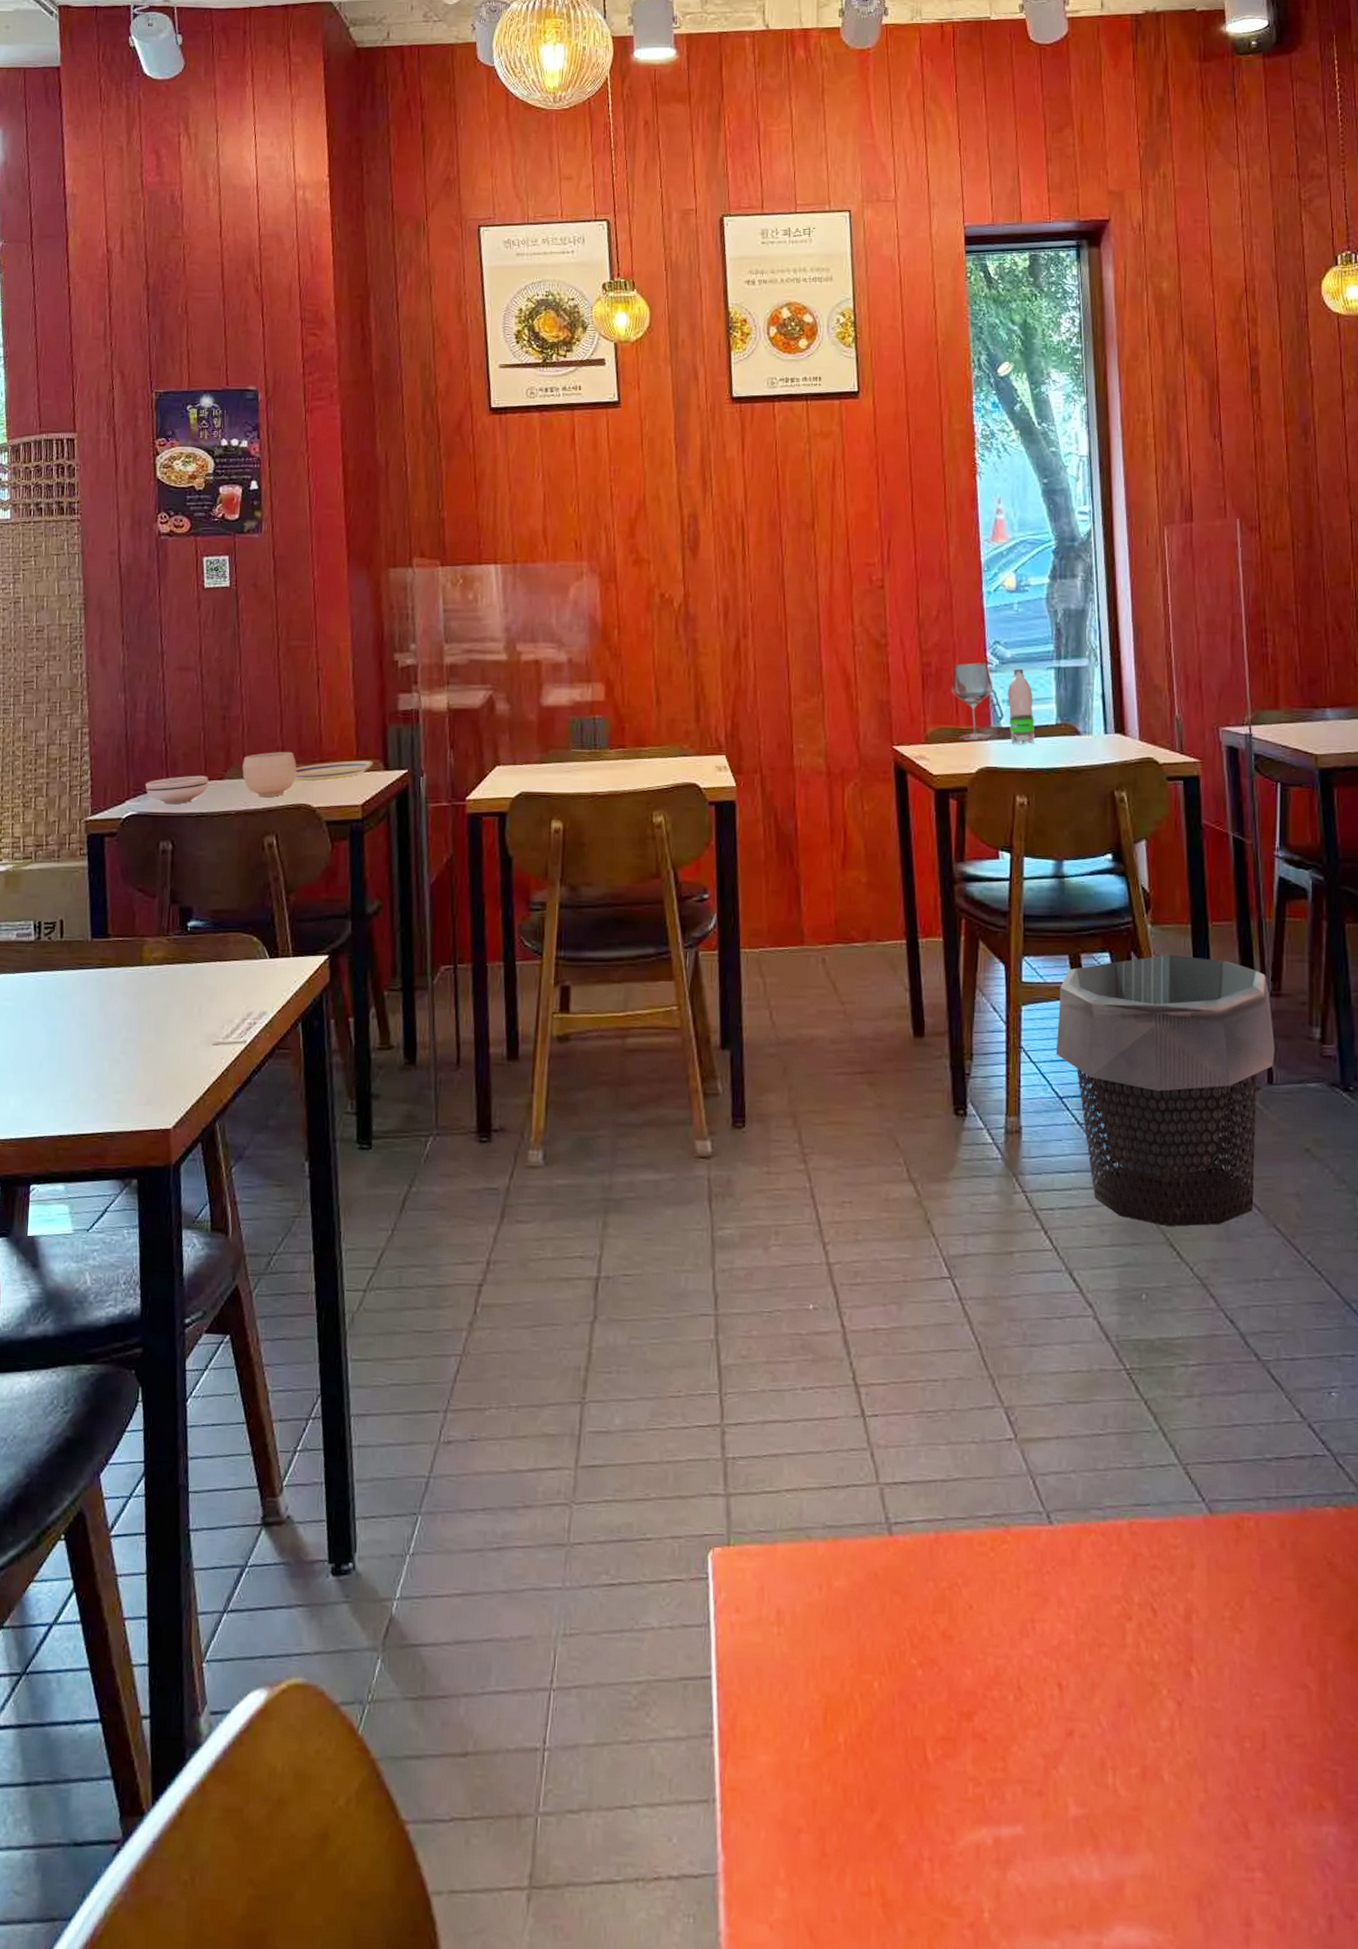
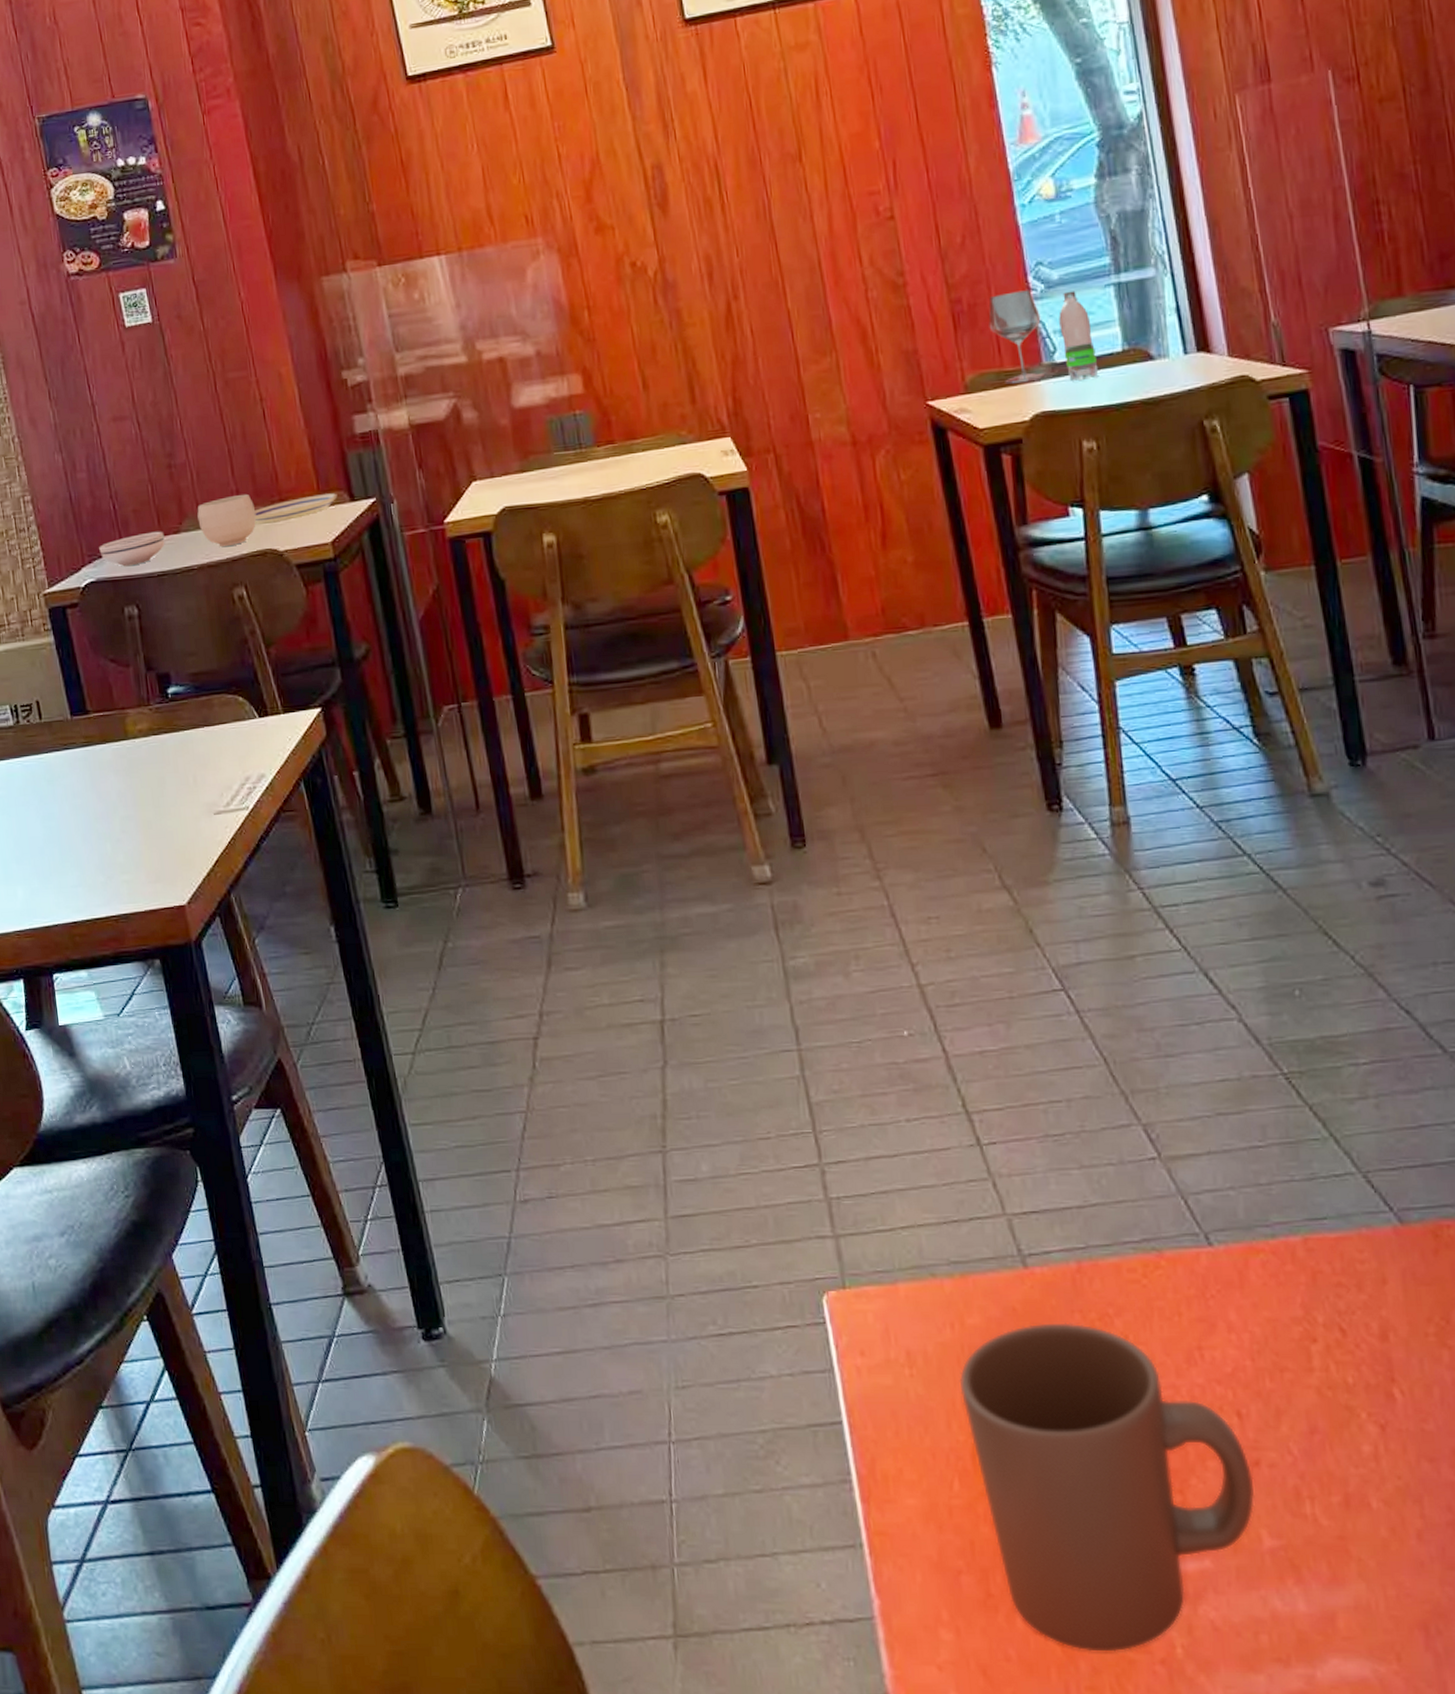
mug: none [820,1589,1067,1915] -> present [959,1323,1255,1652]
trash bin: present [1055,954,1275,1226] -> none [1159,602,1435,912]

